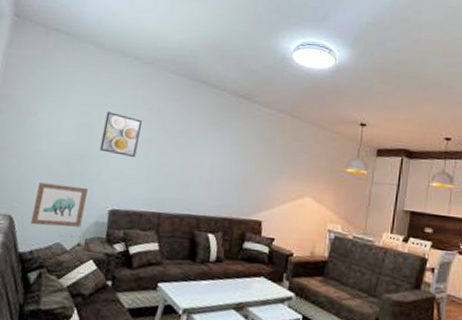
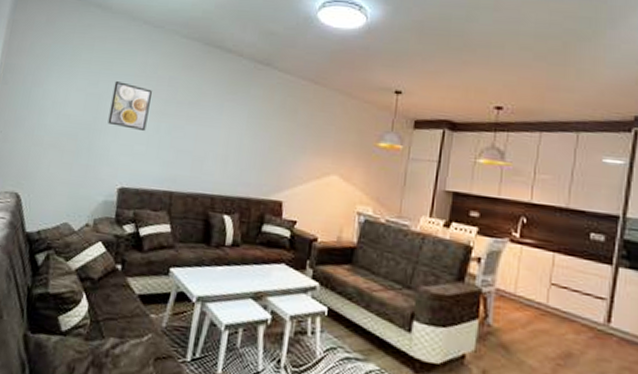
wall art: present [30,182,88,227] -> none [38,158,96,206]

